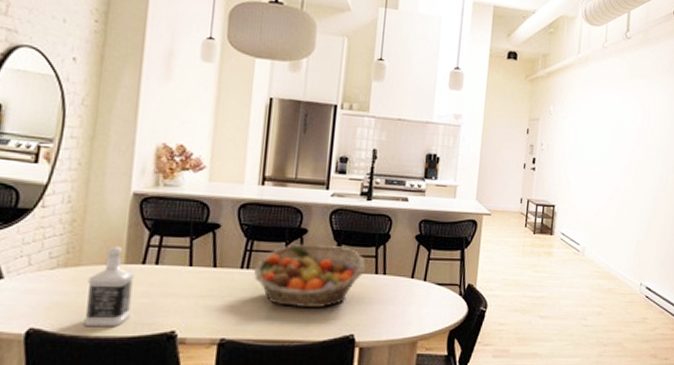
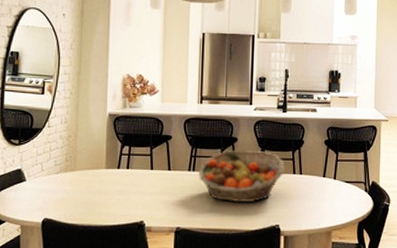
bottle: present [83,246,136,327] -> none [80,155,113,218]

